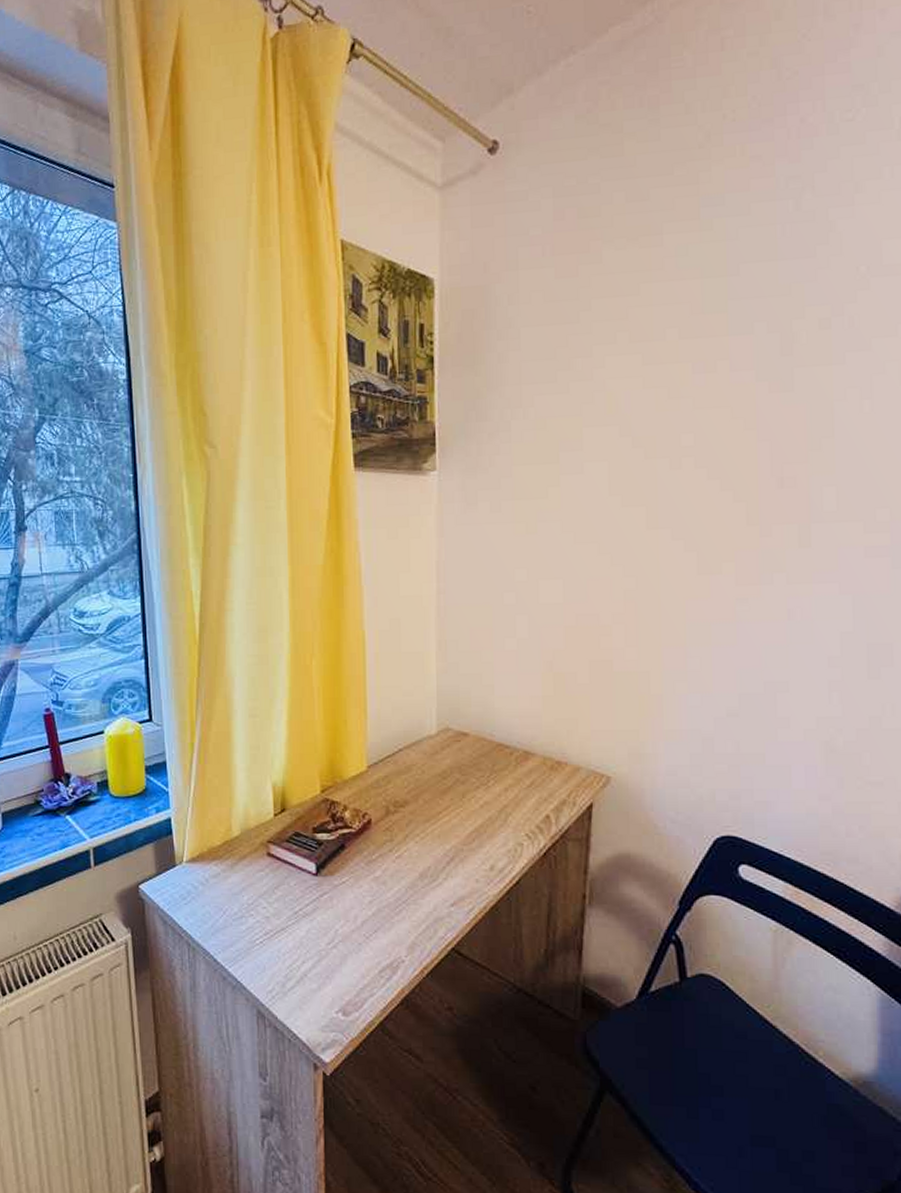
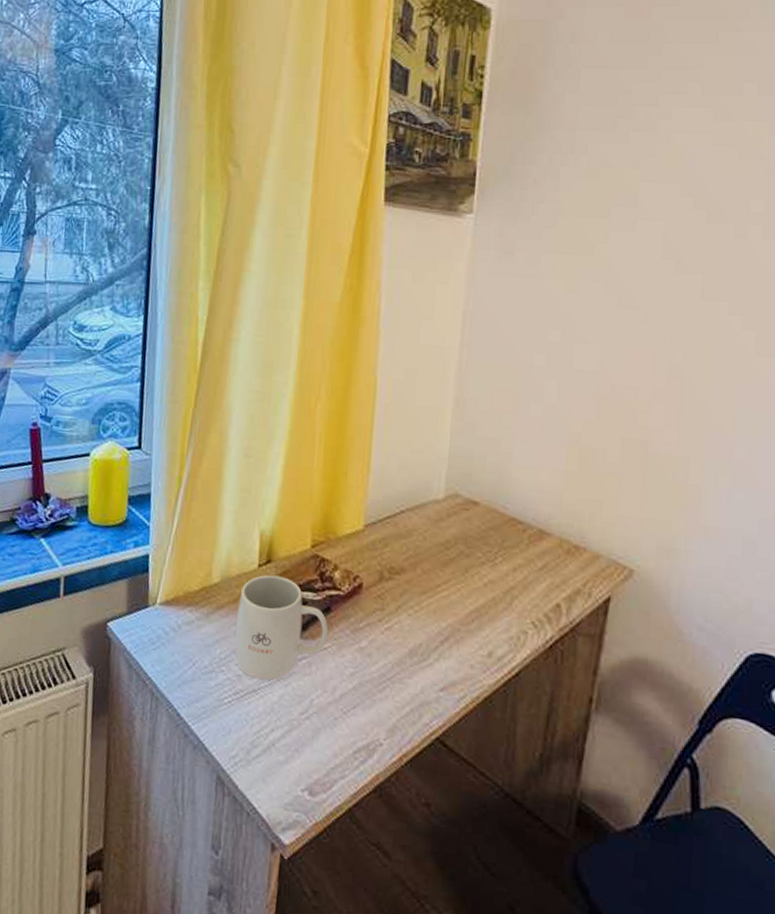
mug: none [259,822,345,919] -> present [234,574,329,681]

